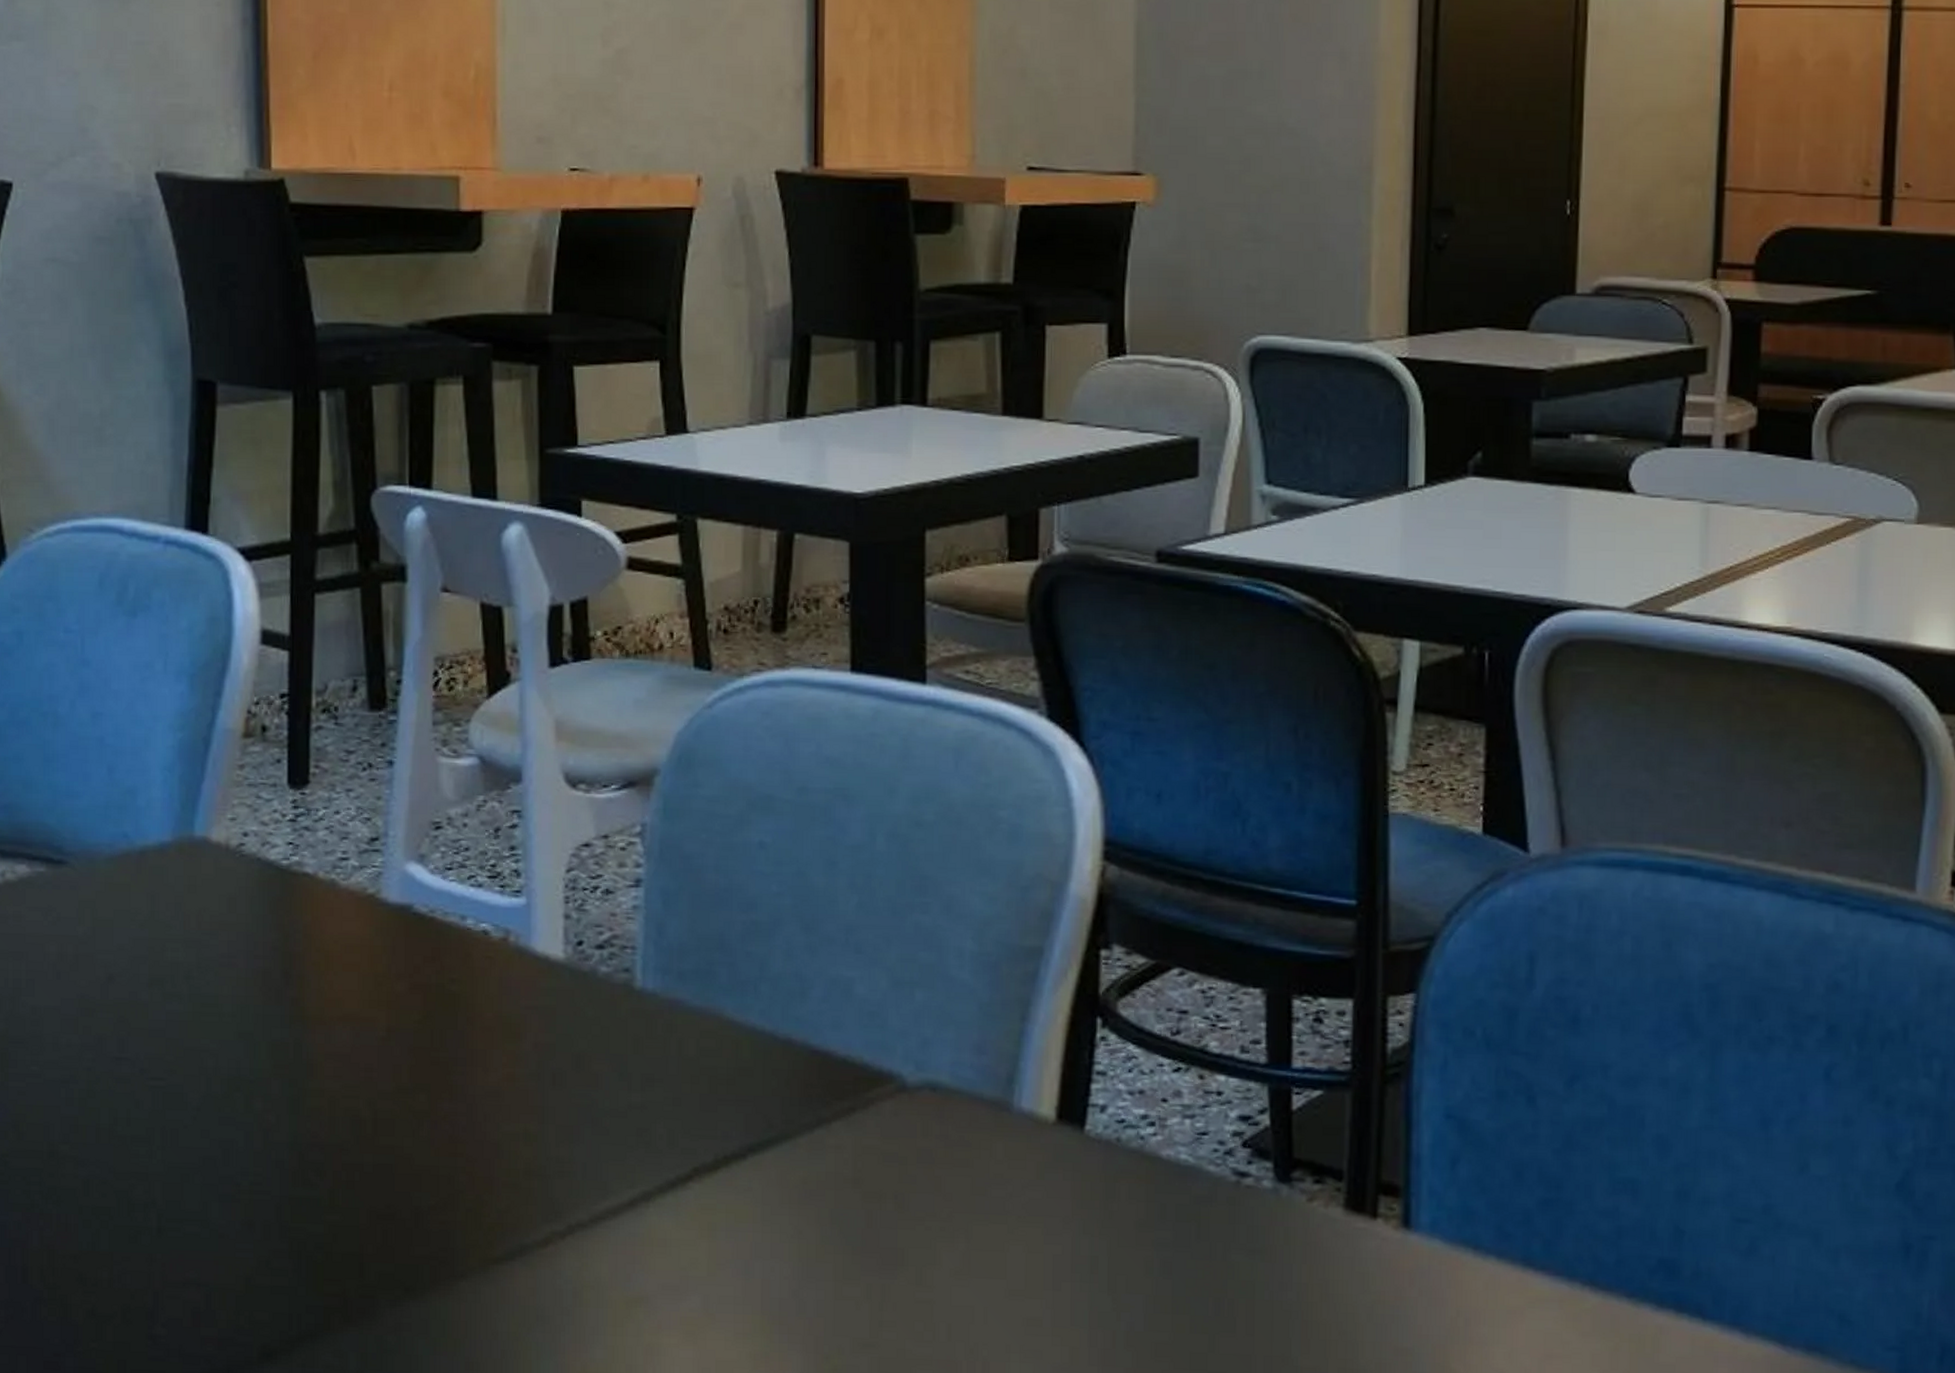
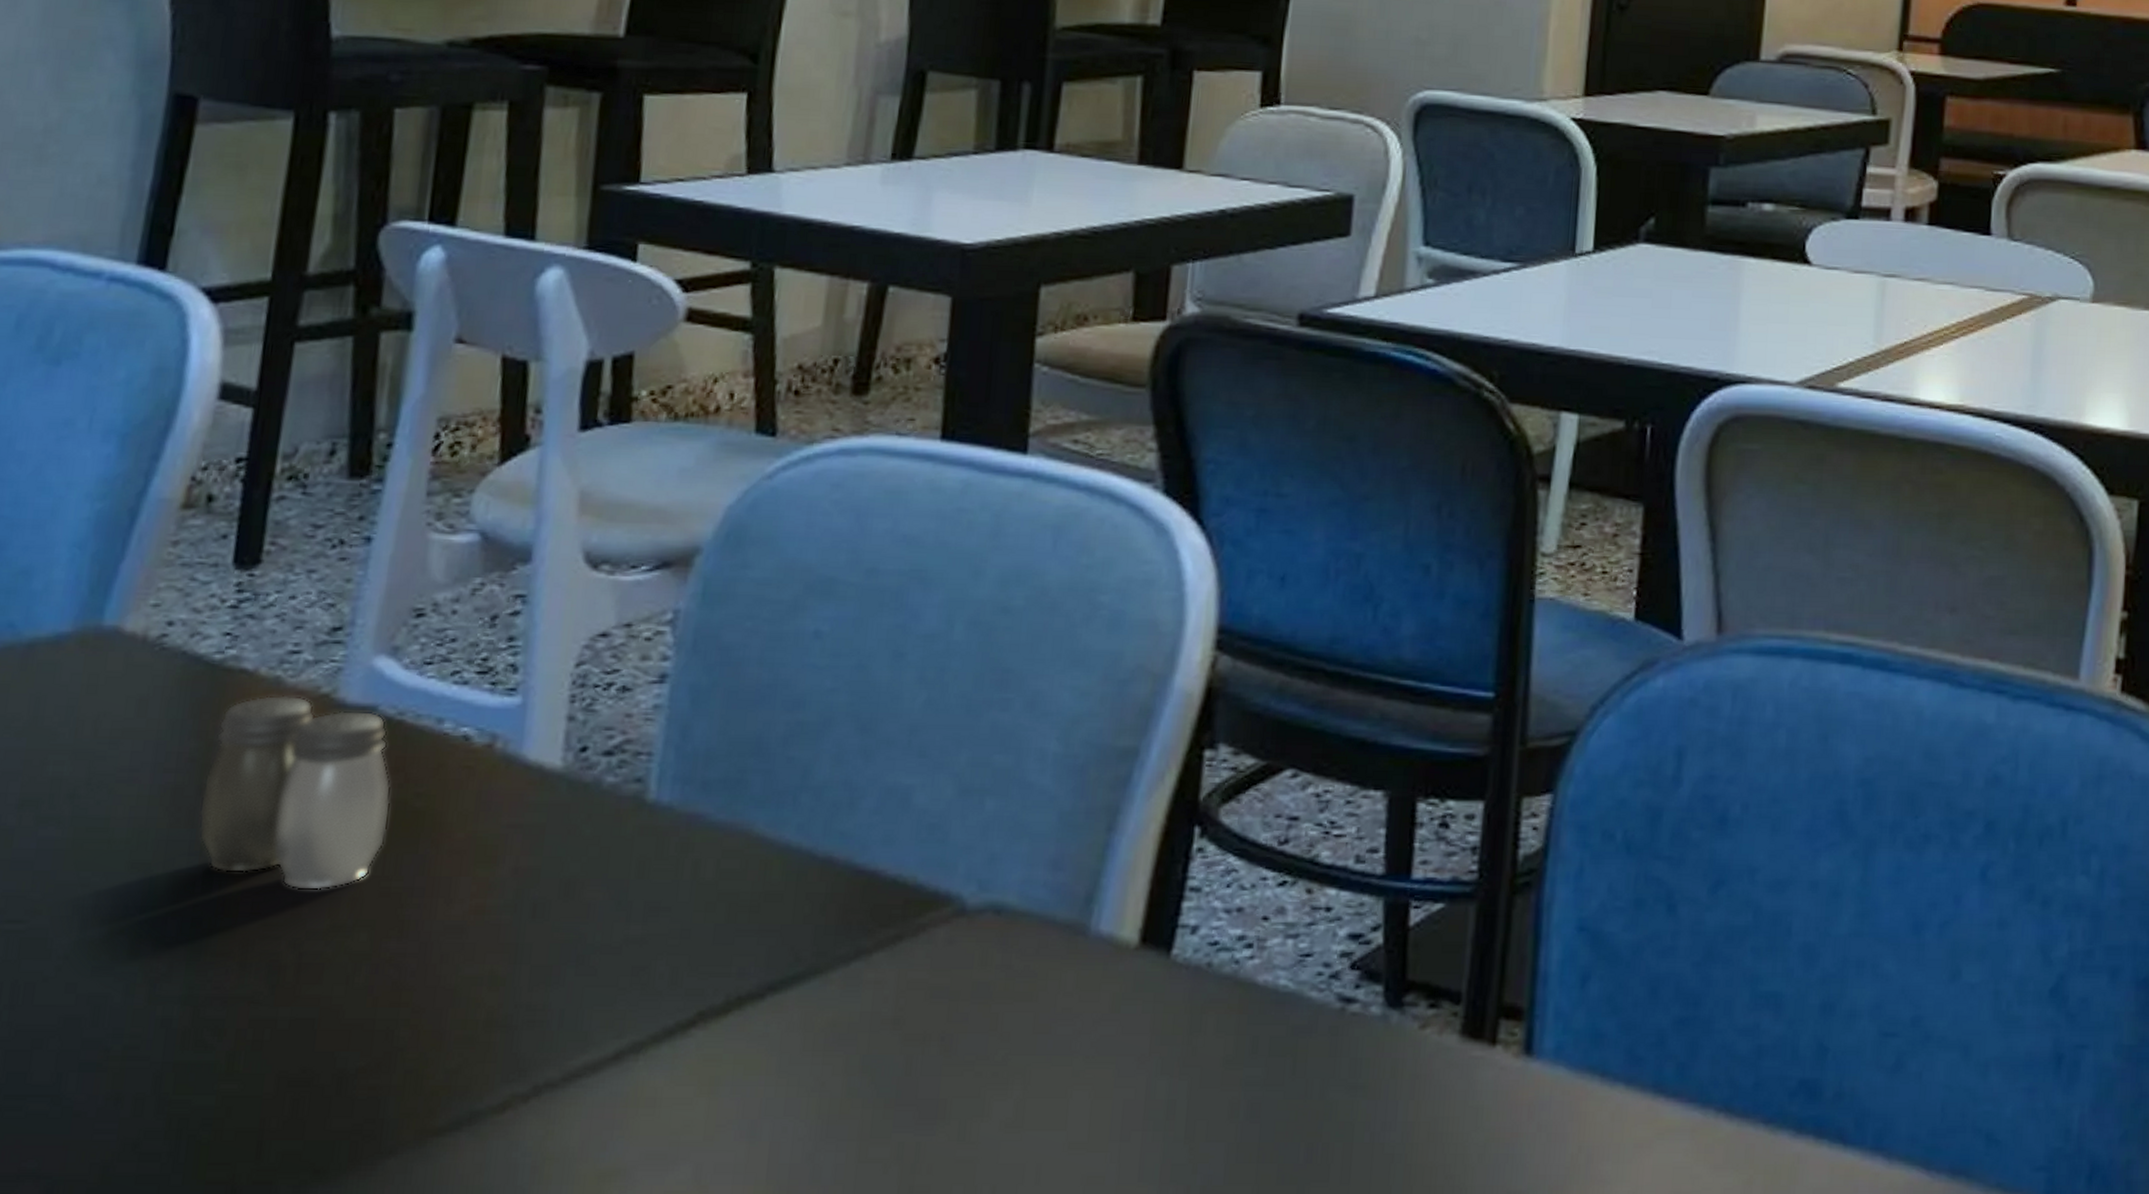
salt and pepper shaker: none [285,895,432,1059] -> present [199,695,391,891]

